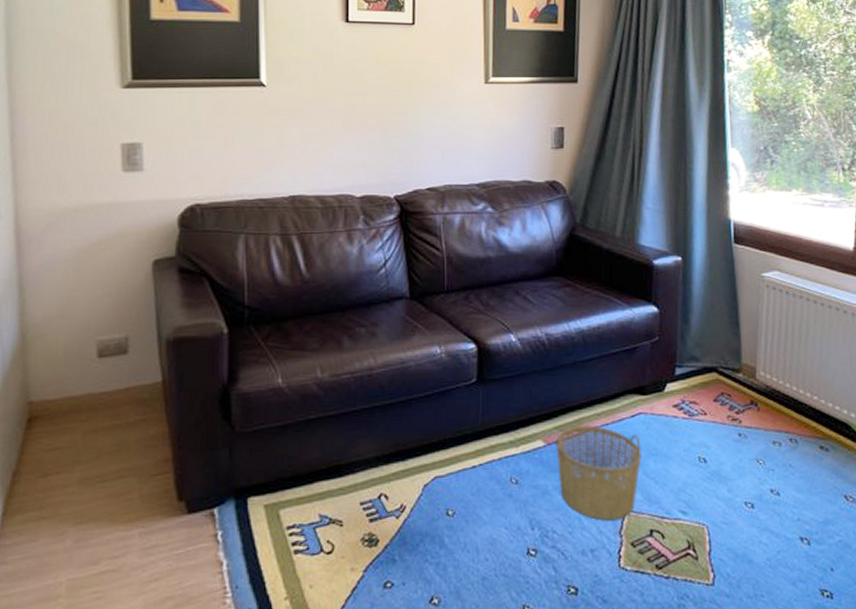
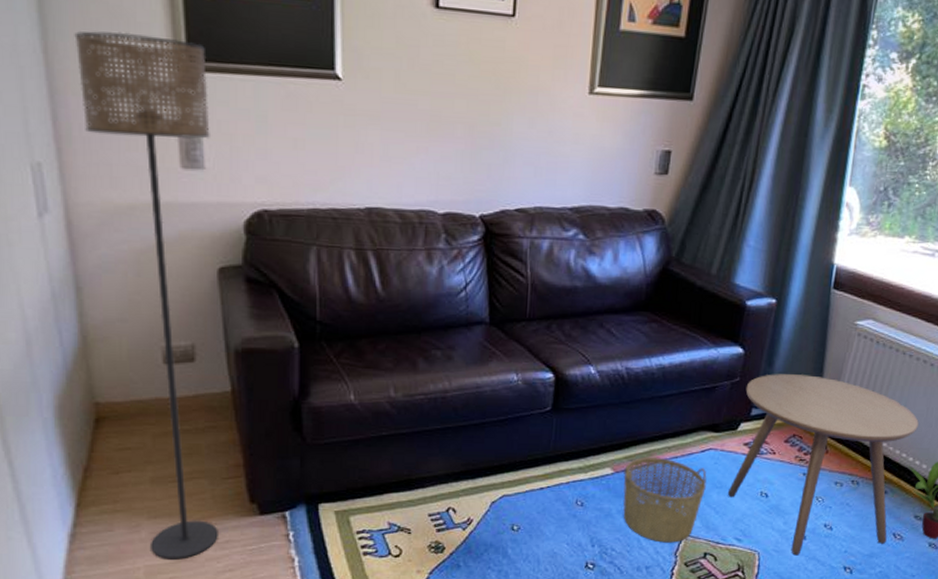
floor lamp: none [35,60,150,571] -> present [74,31,218,560]
side table: none [664,330,845,528] -> present [727,374,919,556]

